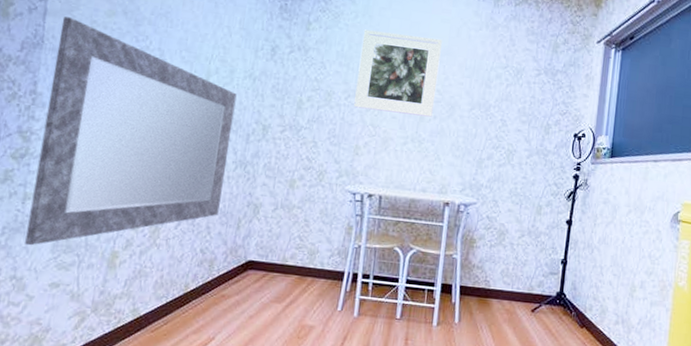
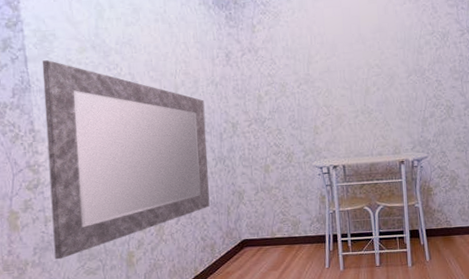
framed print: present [354,29,442,118] -> none [302,19,376,93]

